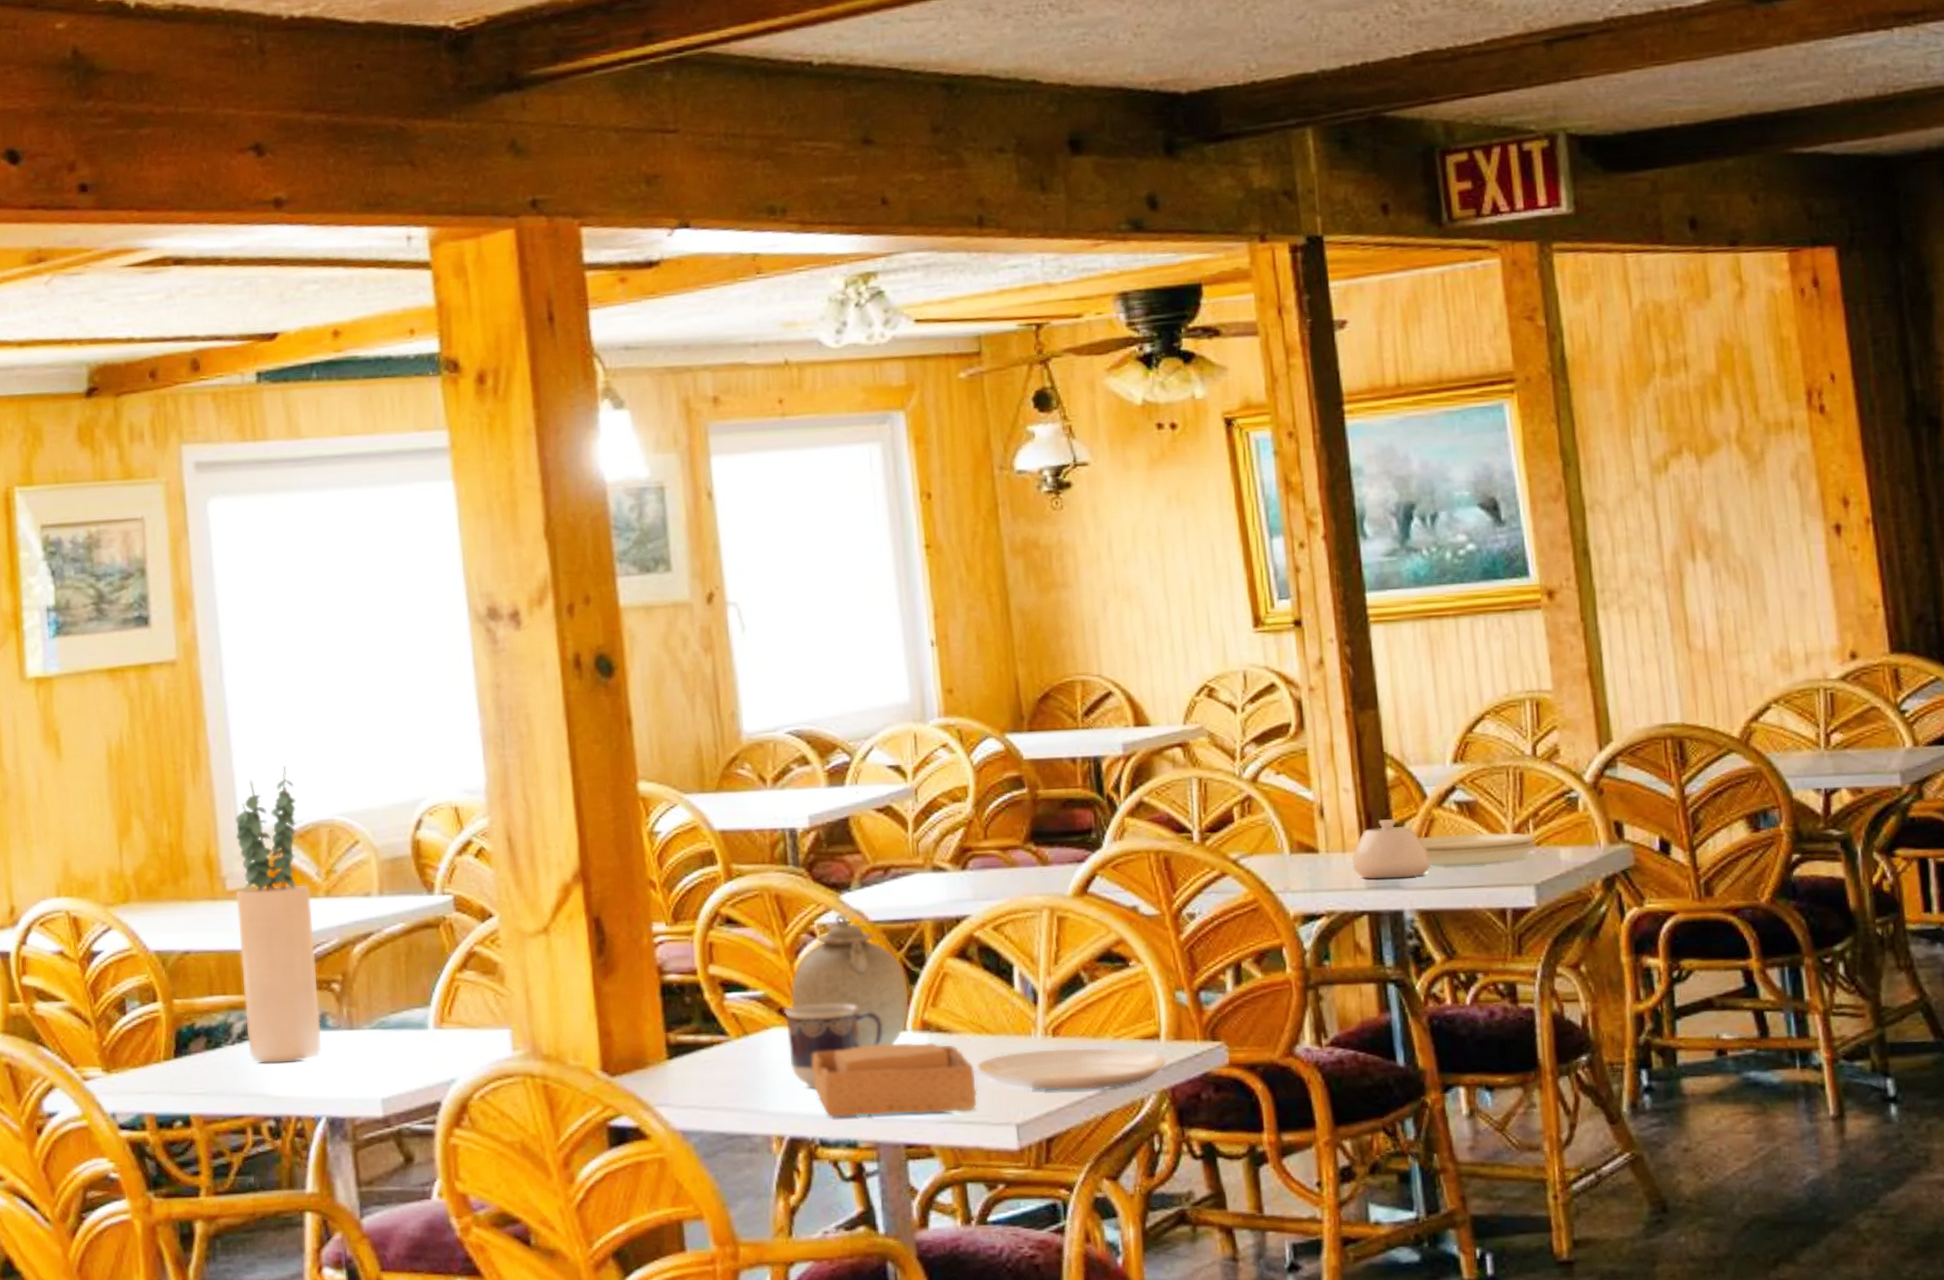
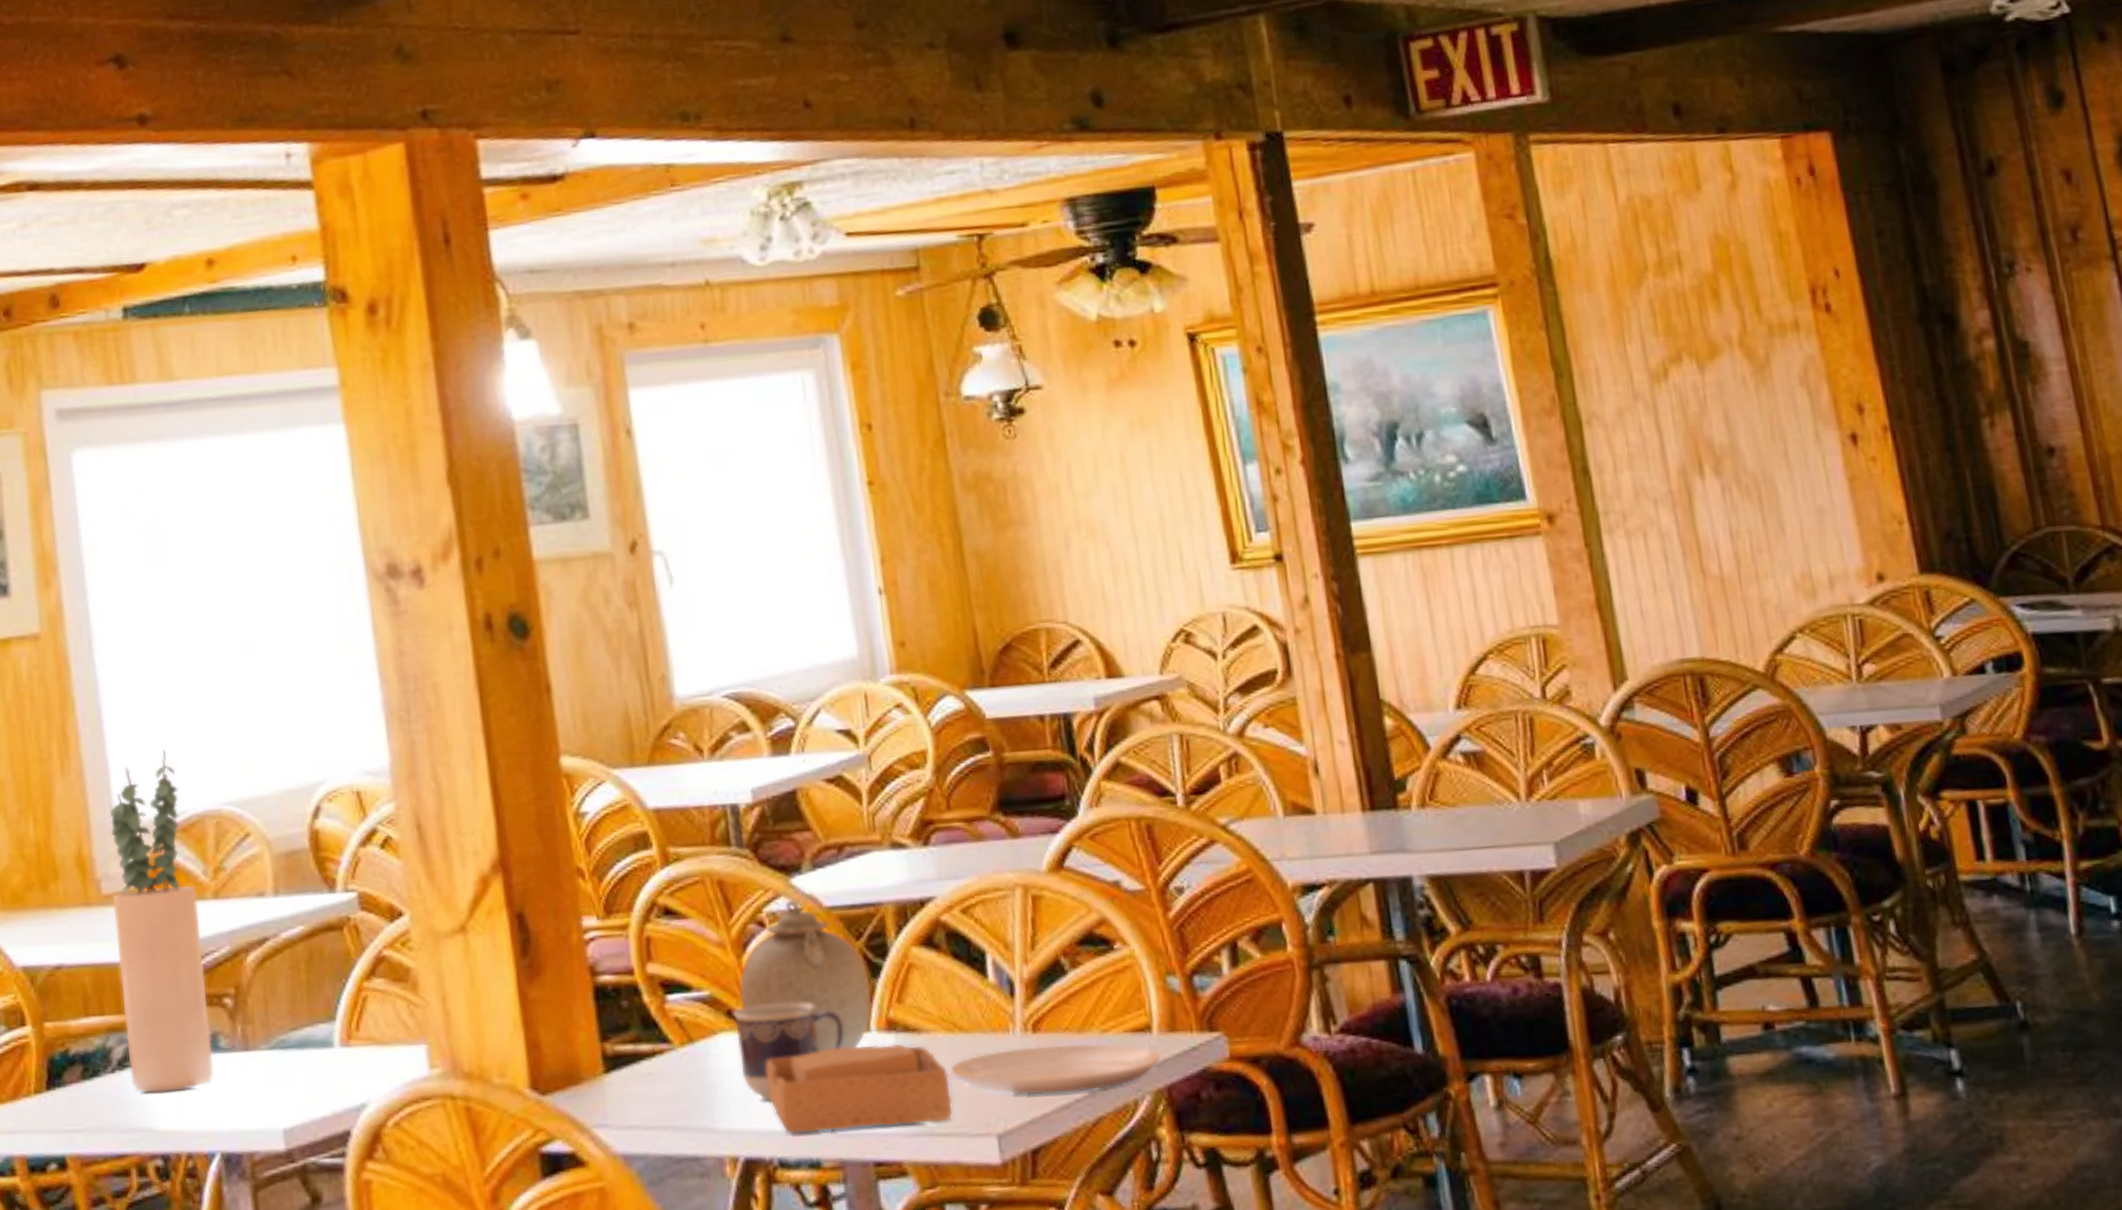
sugar bowl: present [1352,818,1431,880] -> none [1353,773,1439,843]
plate: present [1419,832,1537,867] -> none [1424,785,1553,827]

